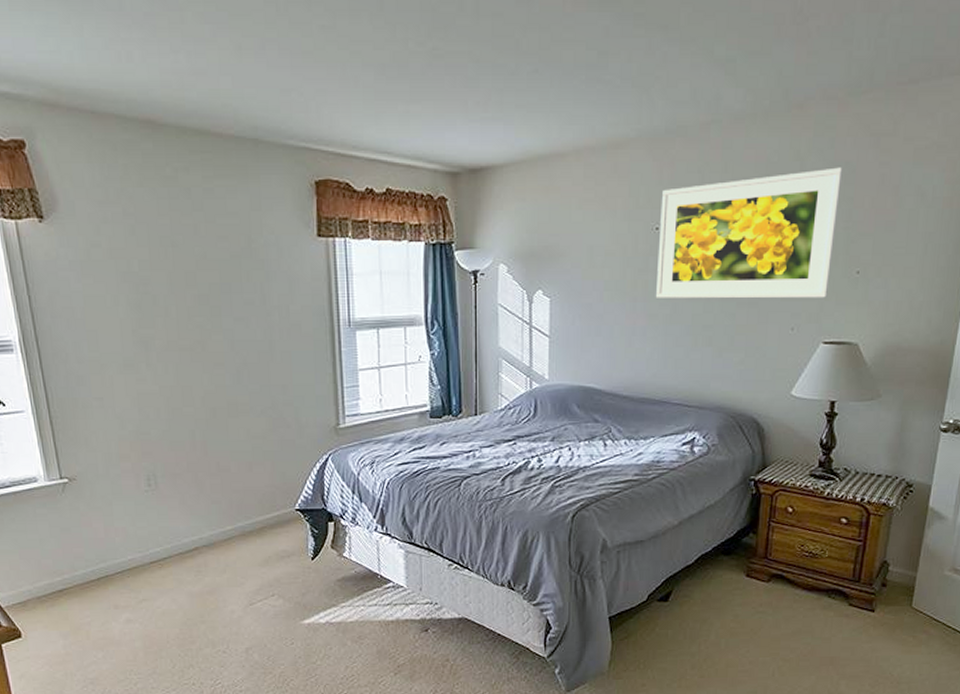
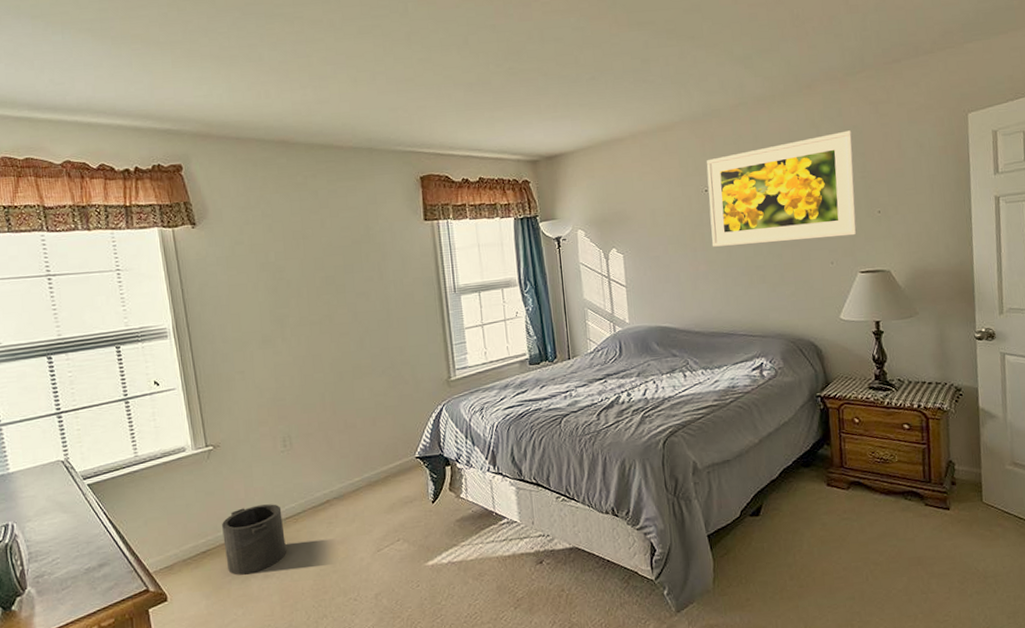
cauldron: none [79,546,150,617] -> present [222,504,286,575]

